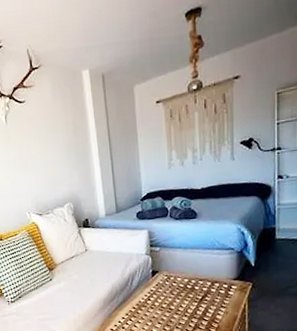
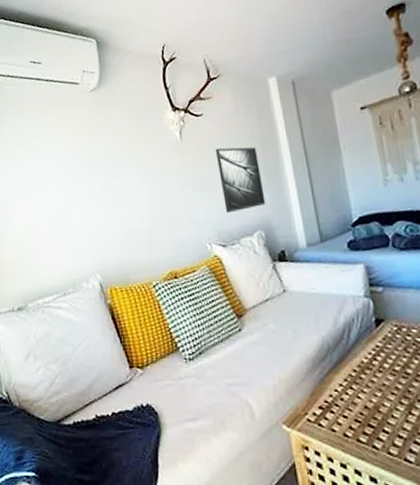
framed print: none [35,132,75,188] -> present [215,146,266,214]

